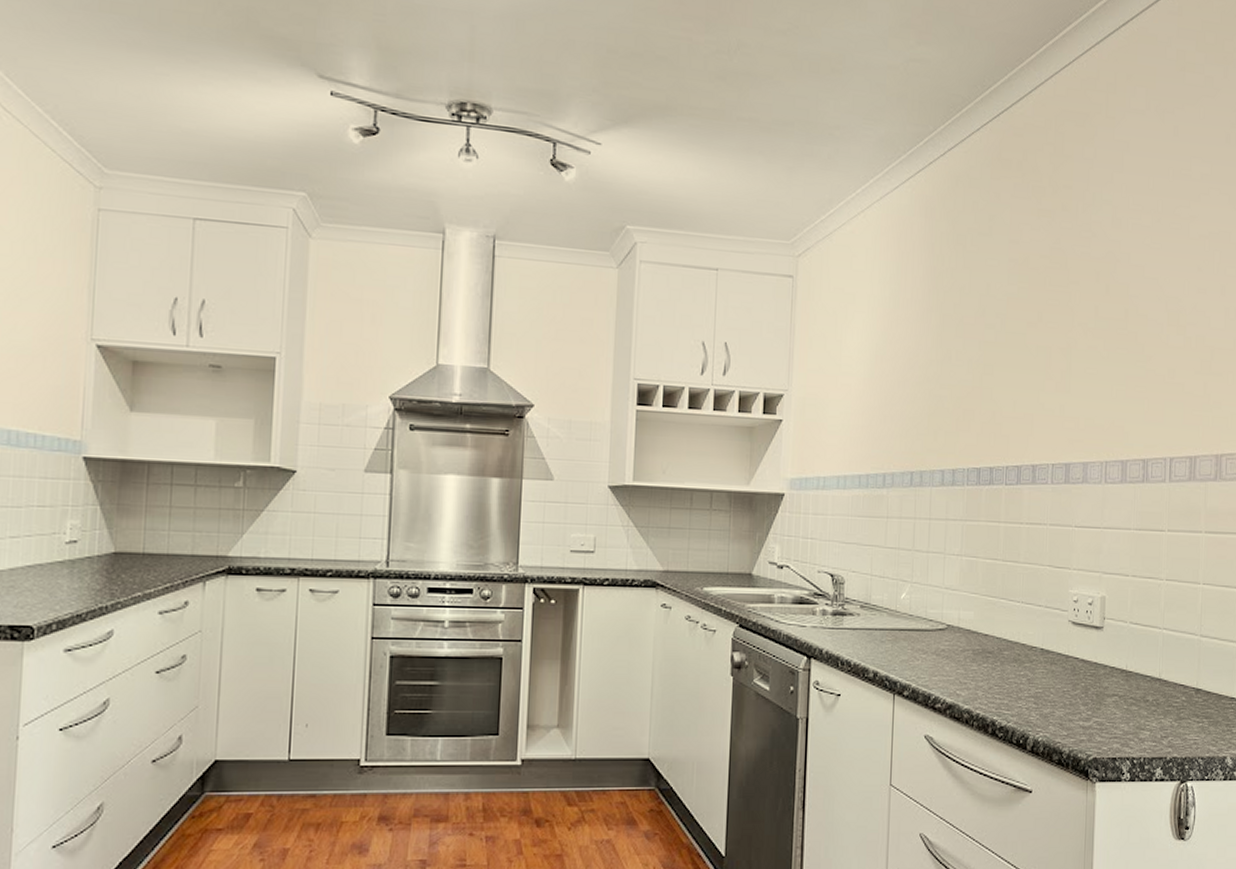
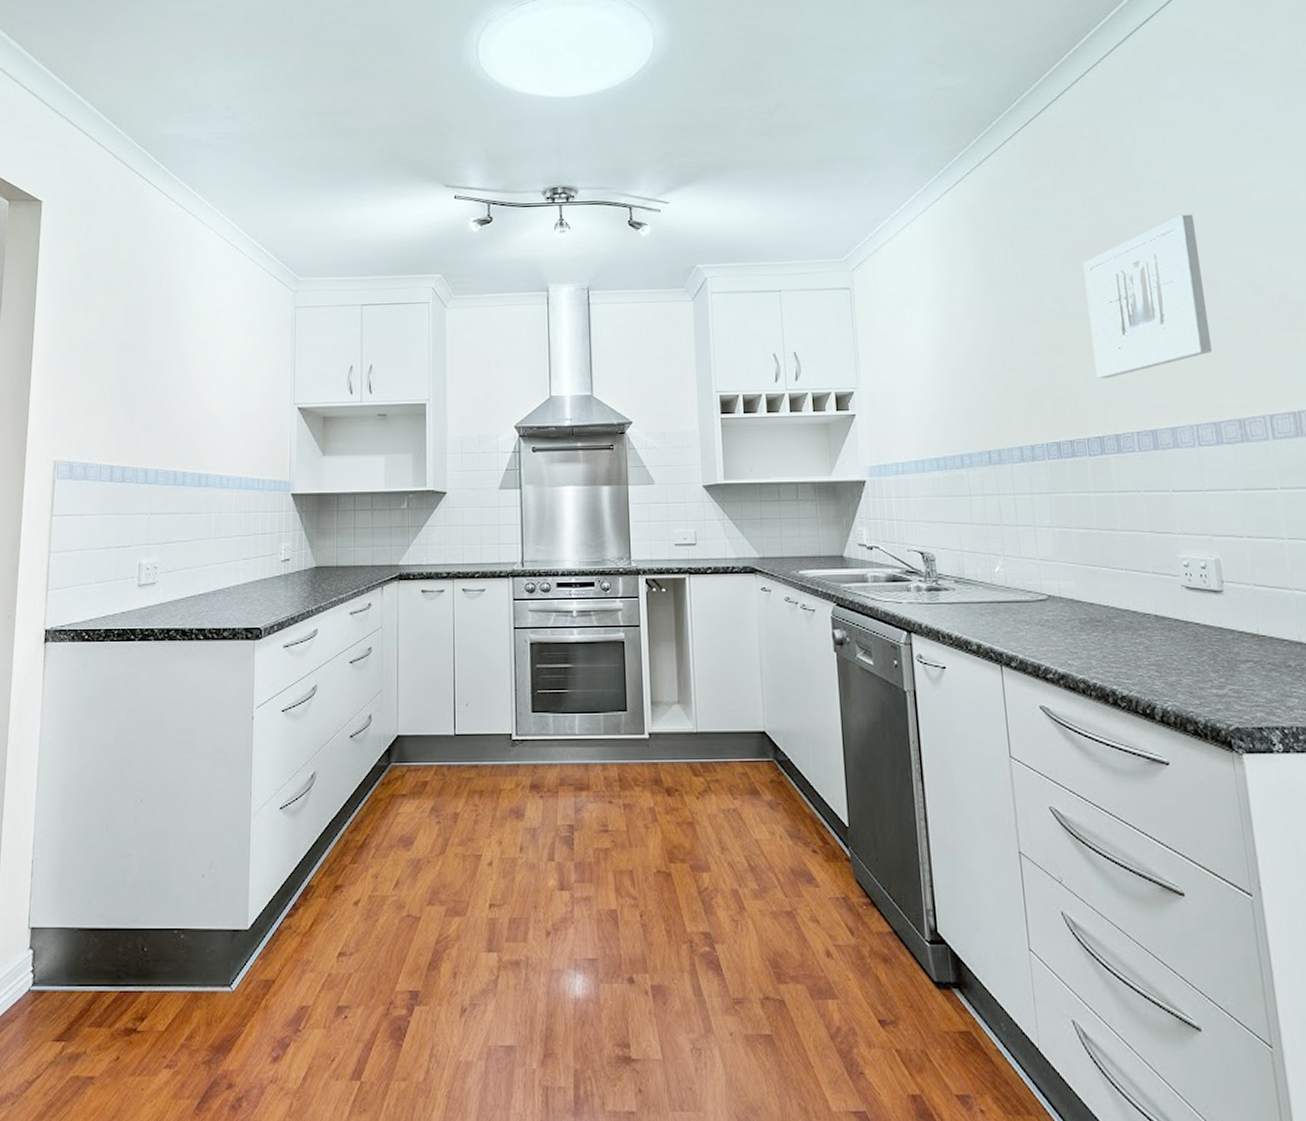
wall art: none [1024,241,1136,406] -> present [1083,214,1212,379]

